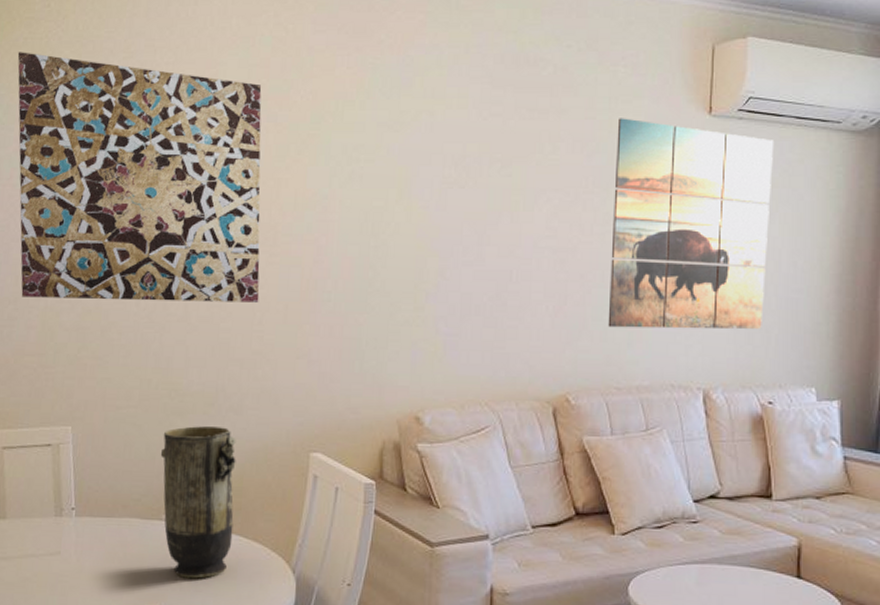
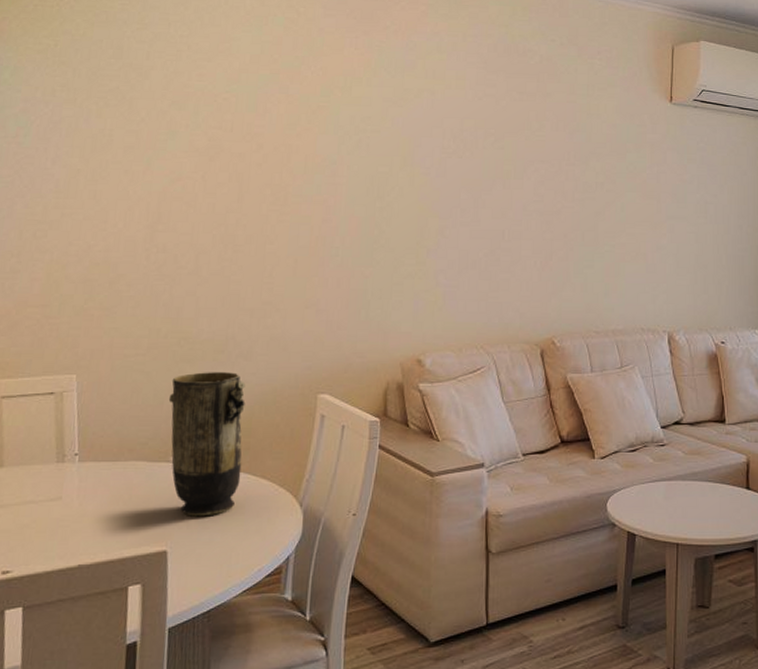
wall art: present [17,52,262,303] -> none [25,17,274,257]
wall art: present [608,118,775,330] -> none [587,103,723,282]

